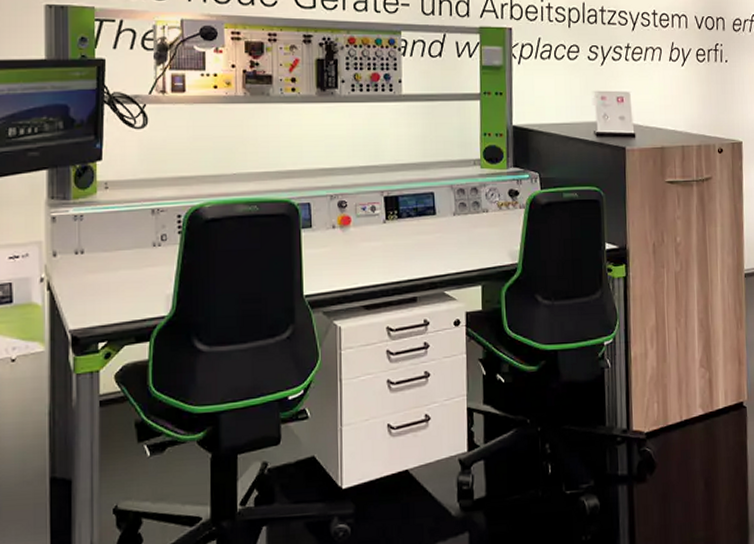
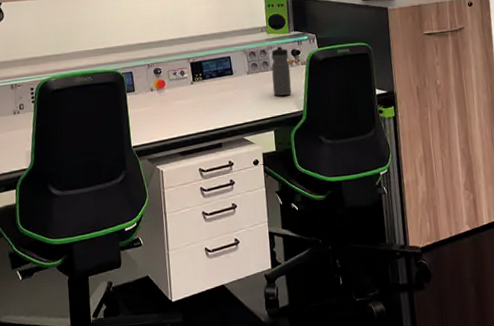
water bottle: none [483,184,506,244] -> present [271,46,292,96]

